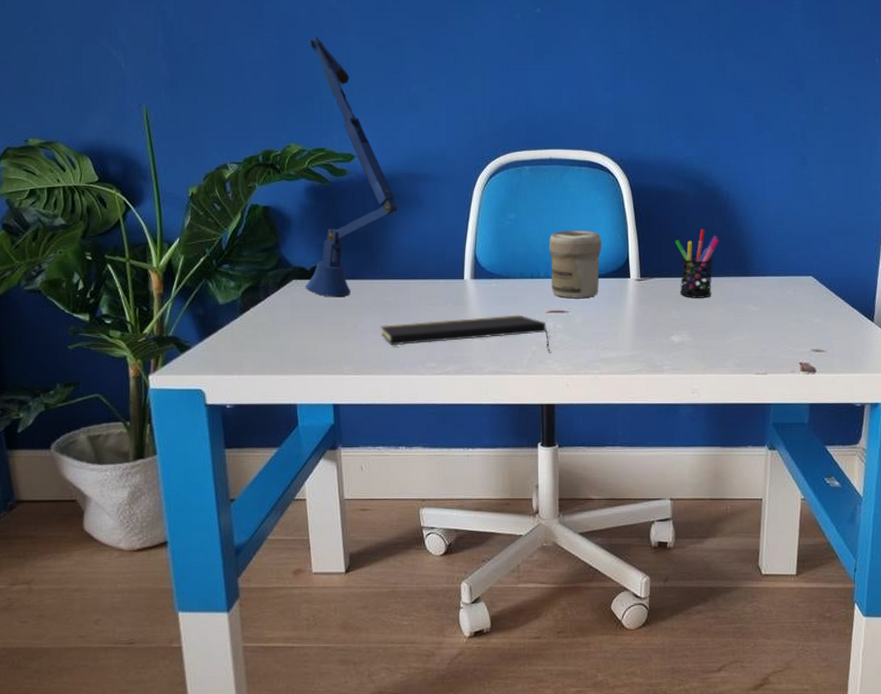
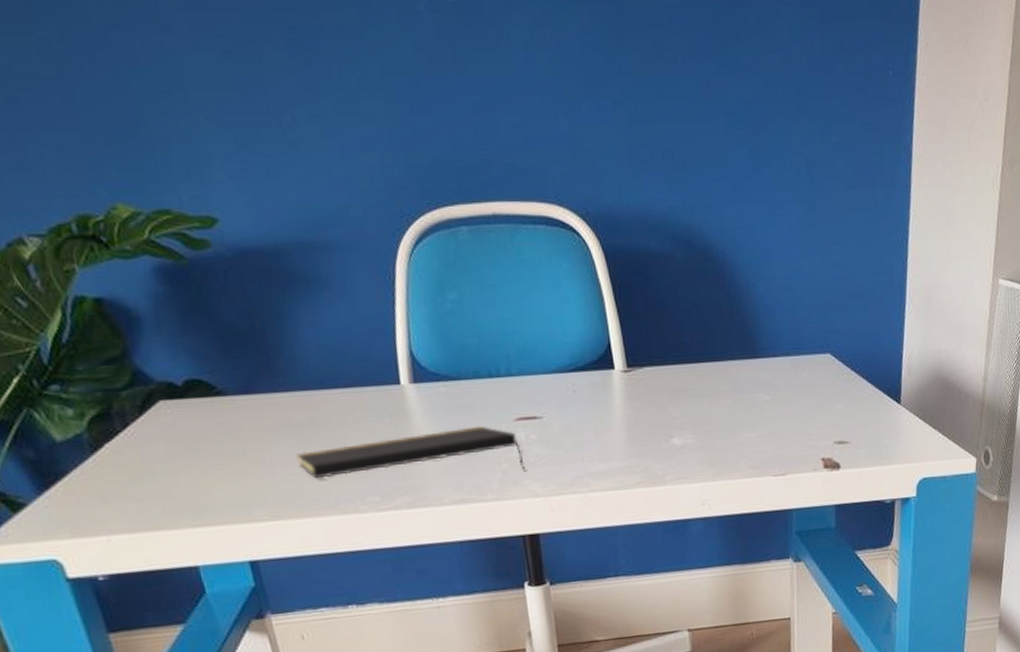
desk lamp: present [305,35,399,298] -> none [111,35,295,421]
jar: present [549,230,602,299] -> none [506,310,578,401]
pen holder: present [675,229,720,298] -> none [665,301,719,390]

